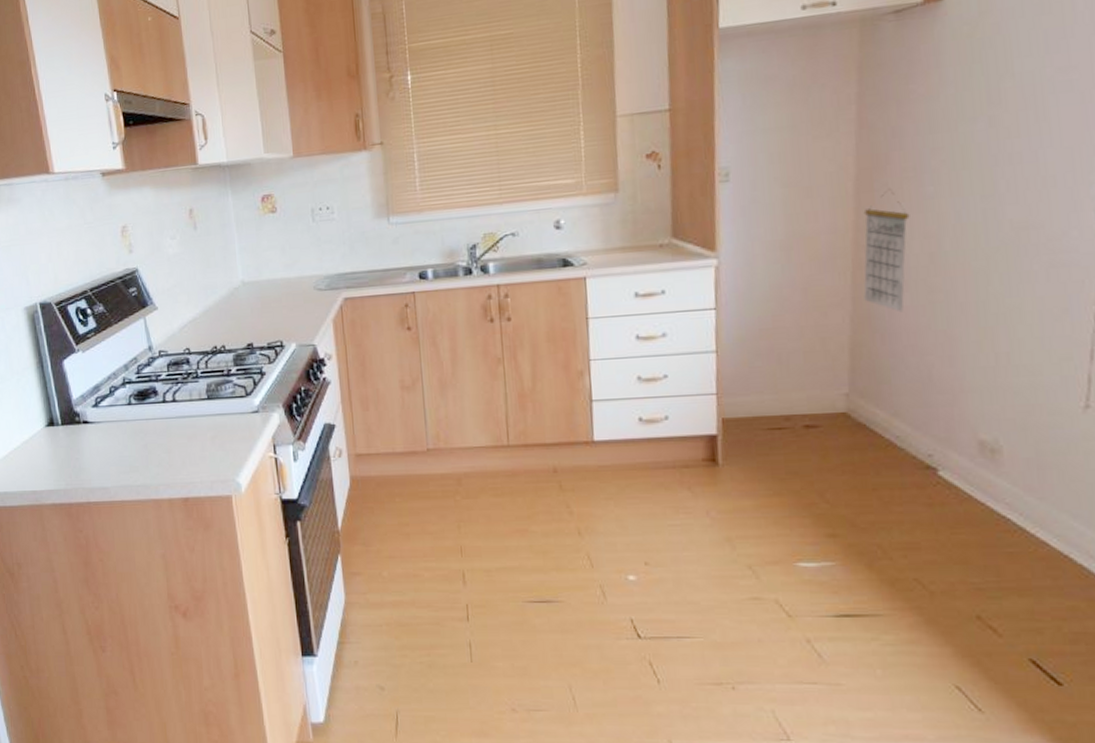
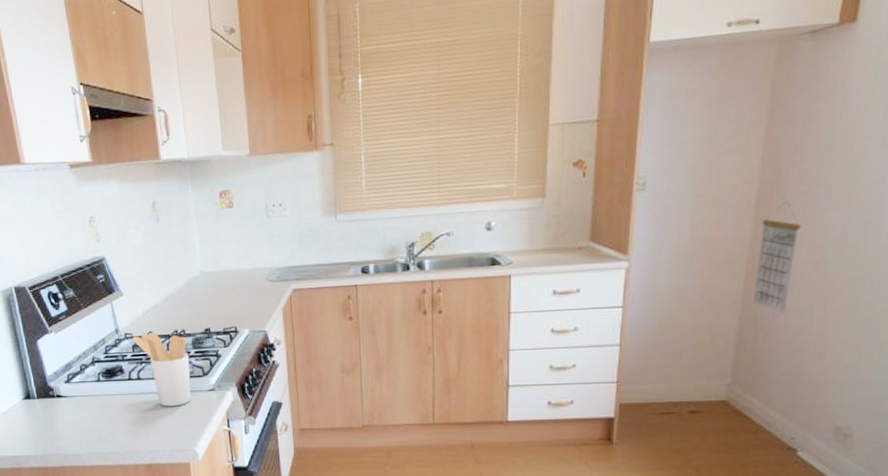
utensil holder: none [168,348,234,432] -> present [133,331,192,407]

